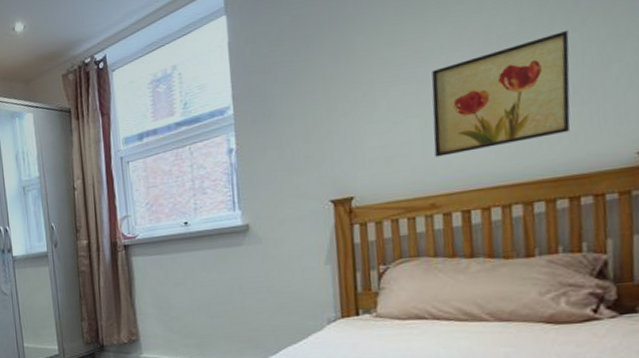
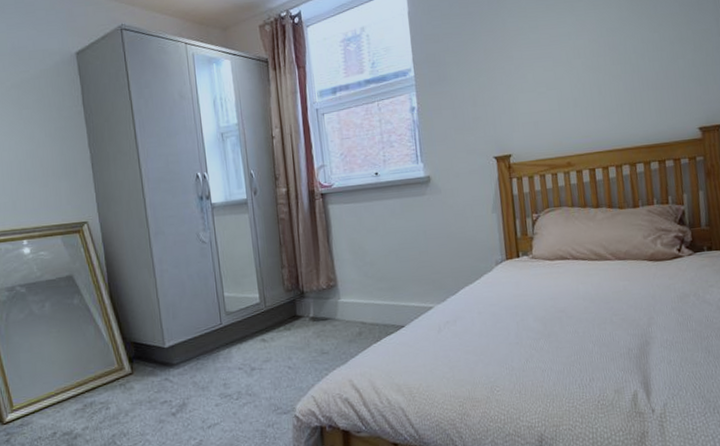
wall art: present [431,31,571,157] -> none [563,31,657,124]

